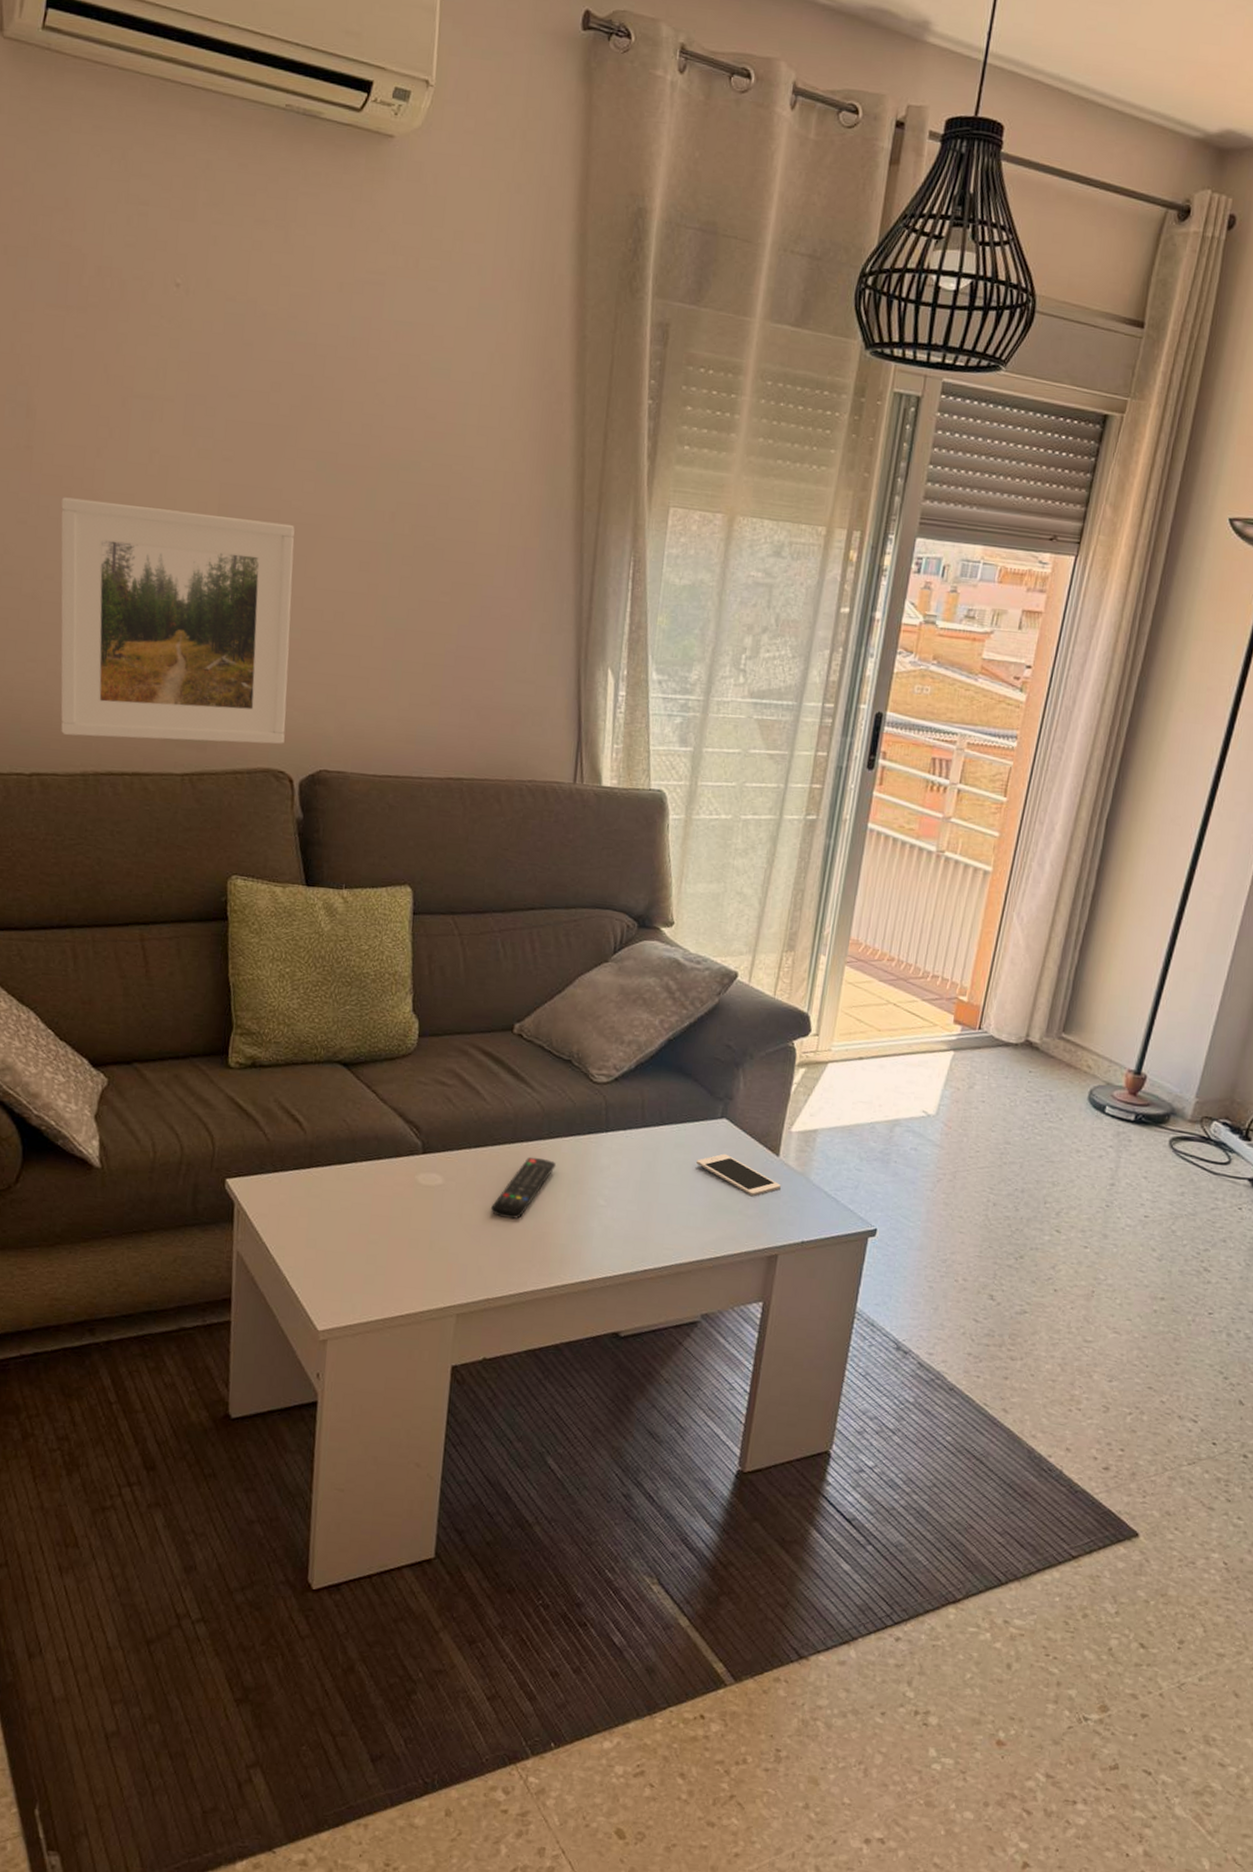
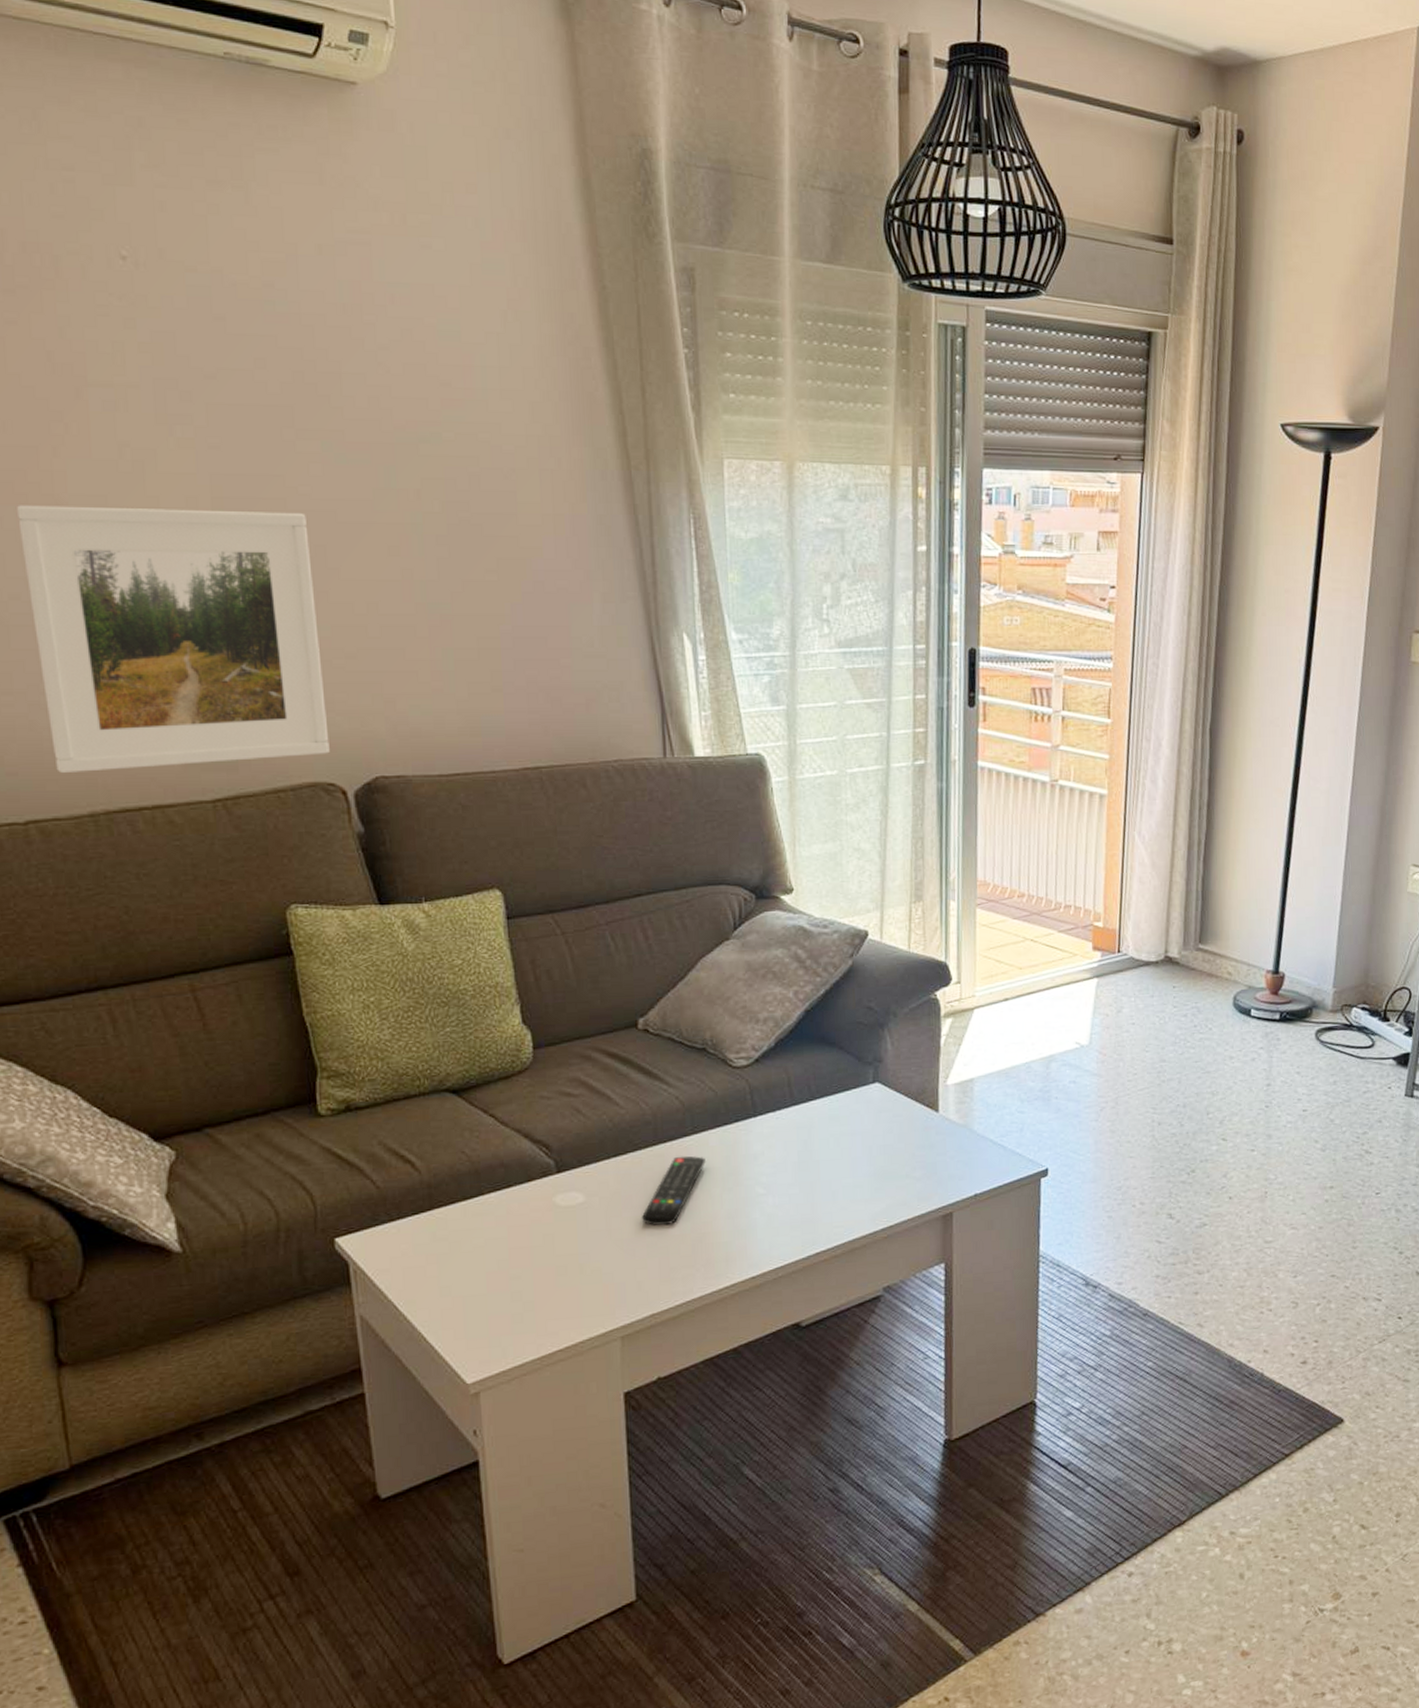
cell phone: present [696,1153,781,1196] -> none [854,1118,945,1157]

